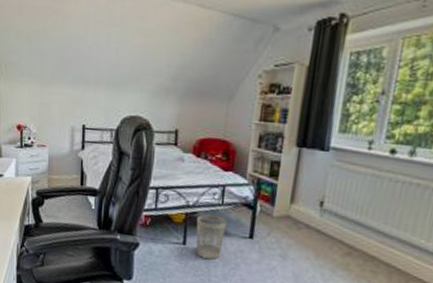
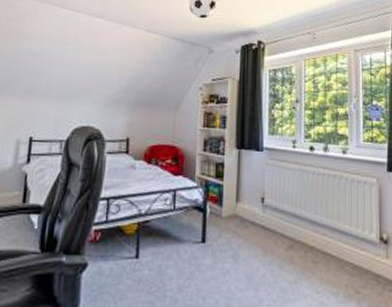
wastebasket: present [196,214,227,259] -> none [149,222,180,271]

